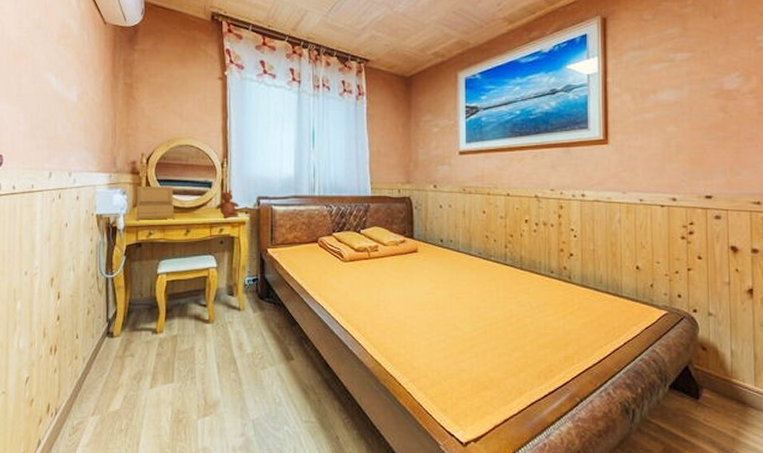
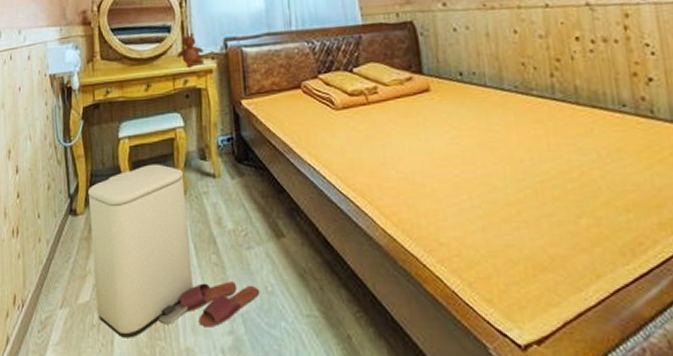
pedal bin: none [125,297,214,440] -> present [87,164,193,338]
jewelry box: present [135,185,175,221] -> none [90,35,133,79]
slippers: none [199,394,269,431] -> present [177,281,260,327]

